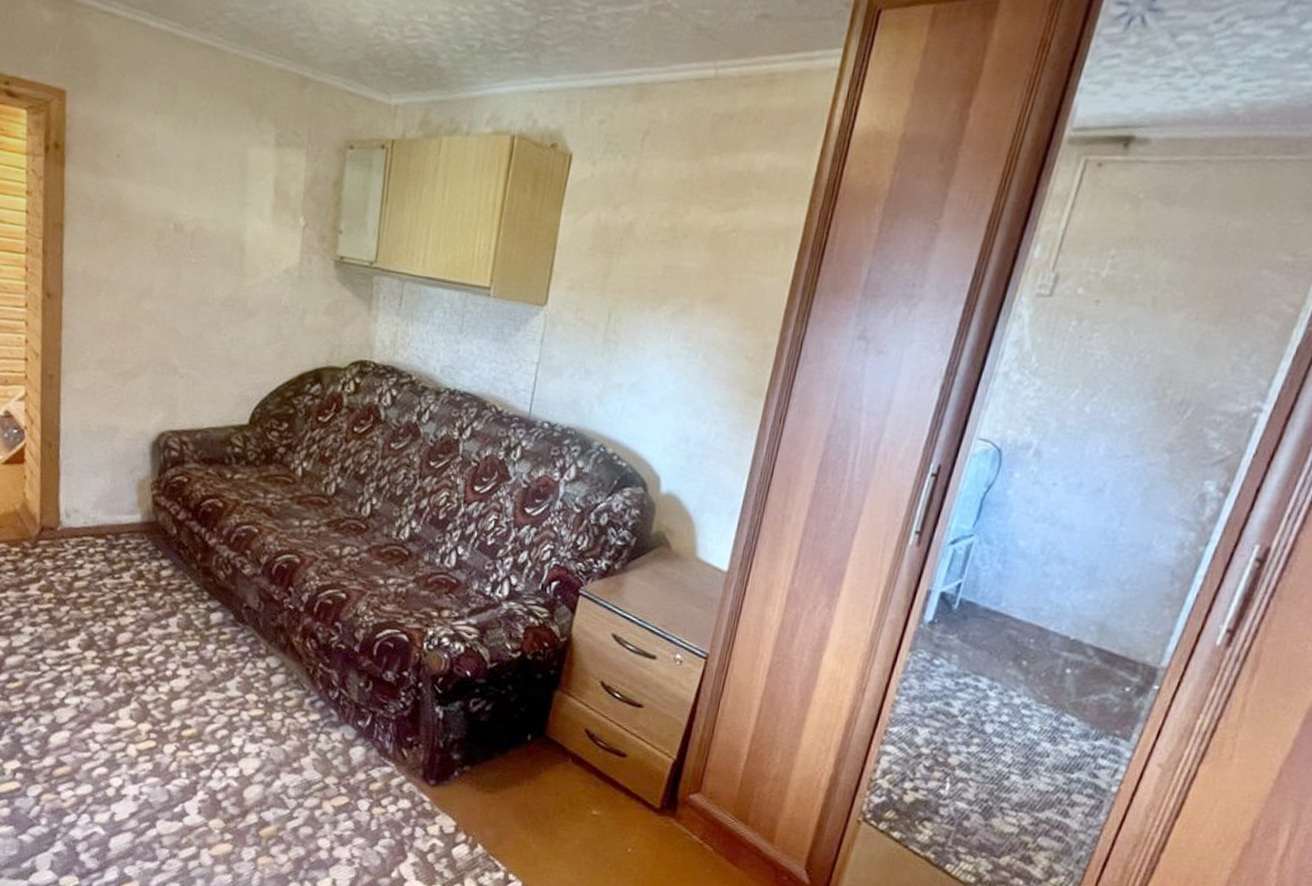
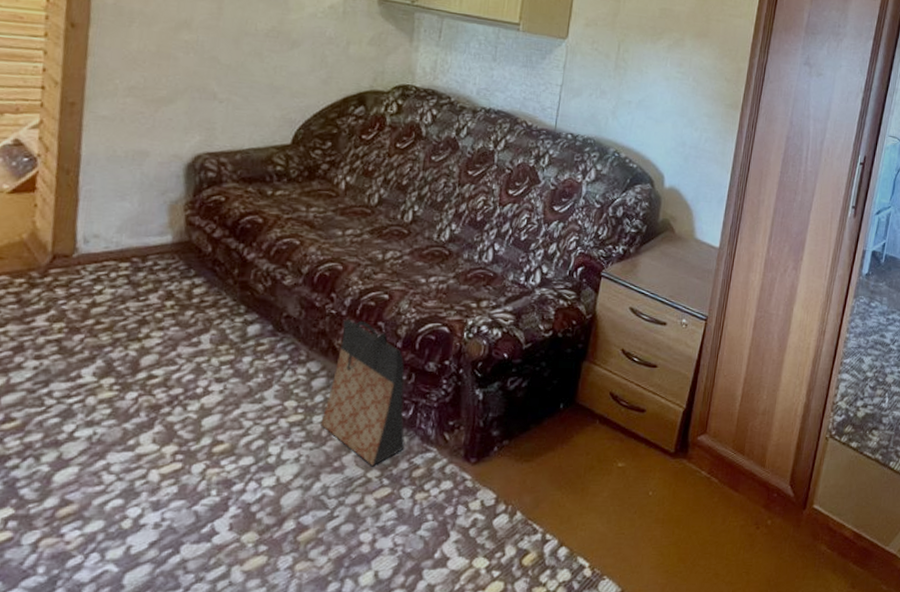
bag: none [280,615,363,772] -> present [321,318,405,466]

